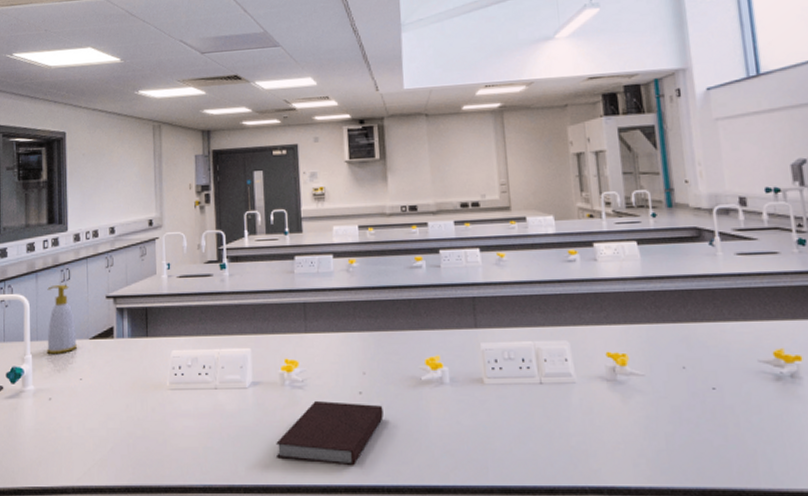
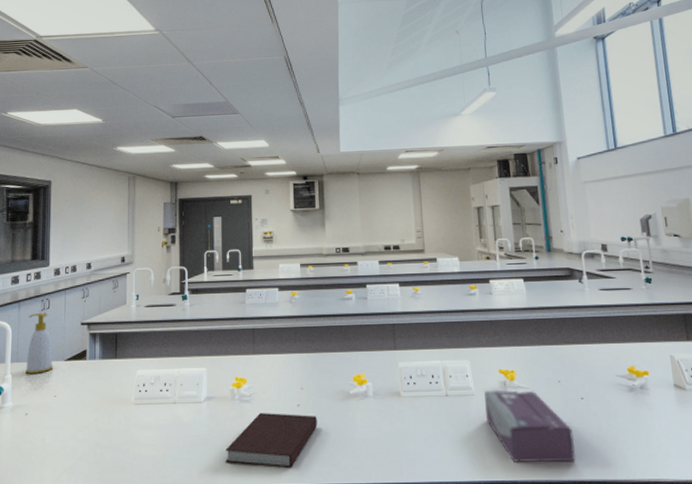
tissue box: none [588,377,705,466] -> present [484,390,575,464]

